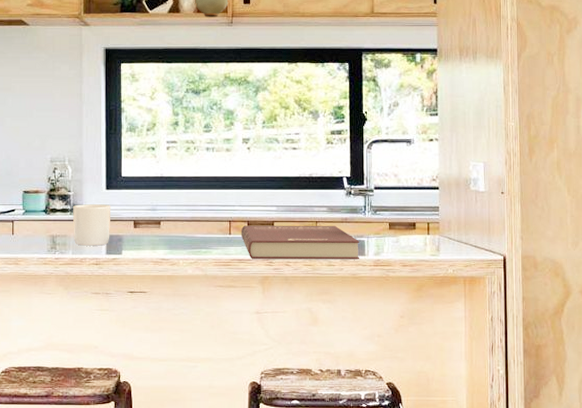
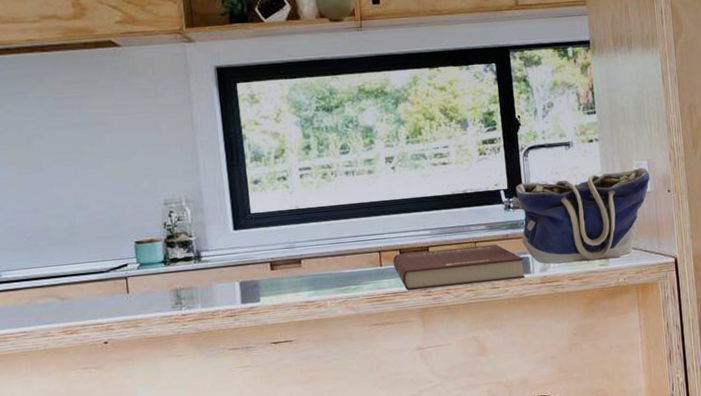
mug: present [73,204,111,246] -> none [197,247,244,298]
tote bag: none [354,169,485,250] -> present [513,168,650,265]

